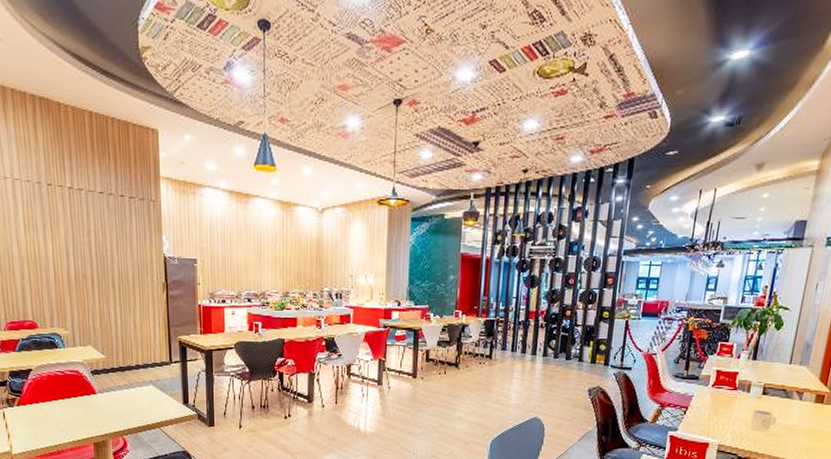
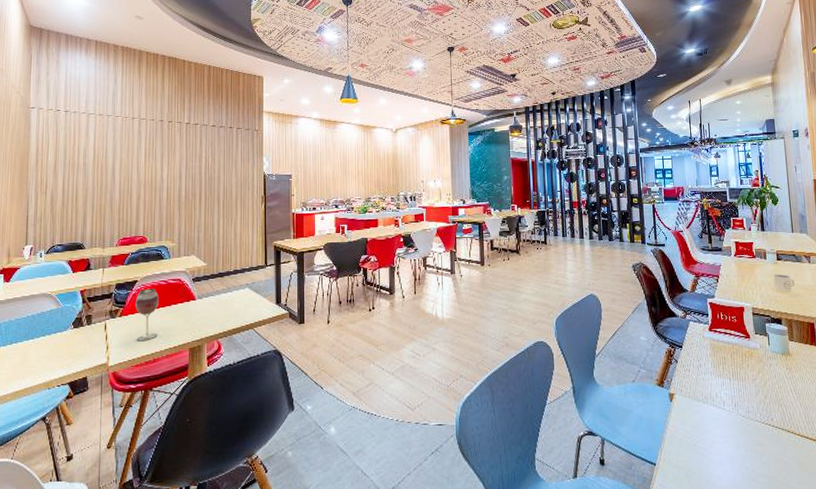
wineglass: none [32,378,59,433] -> present [136,288,159,342]

